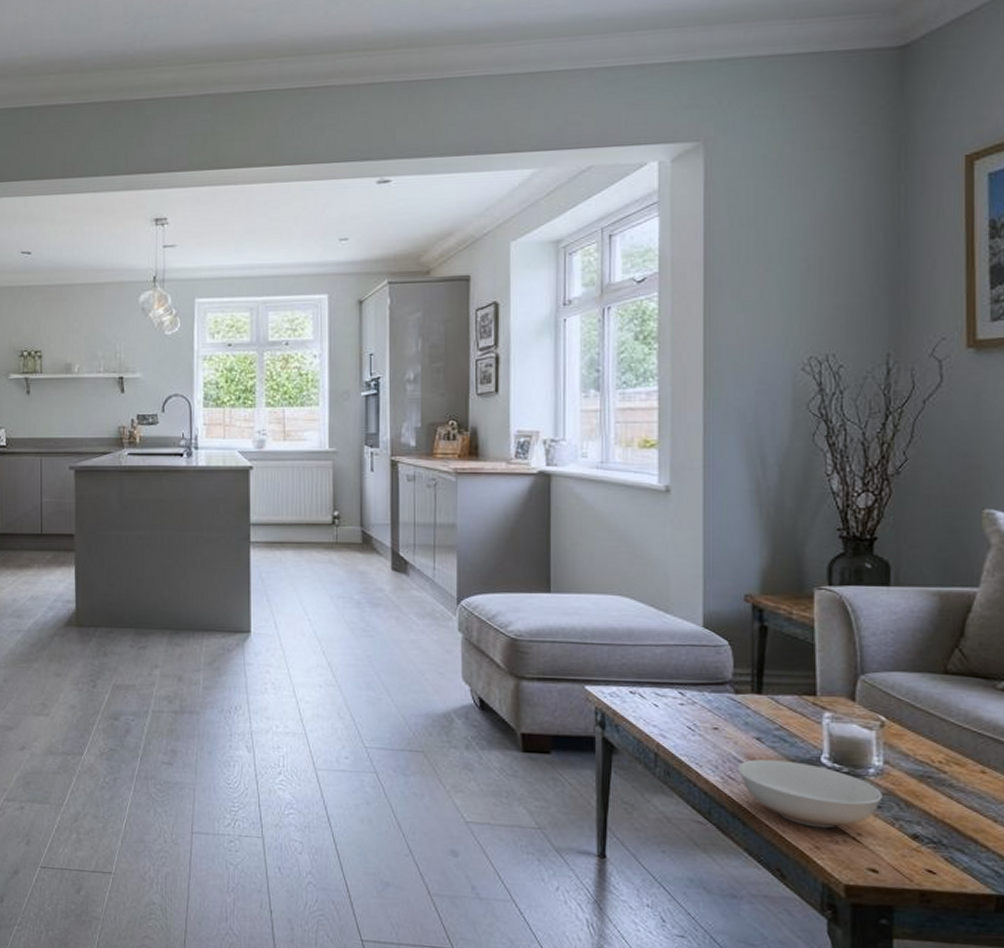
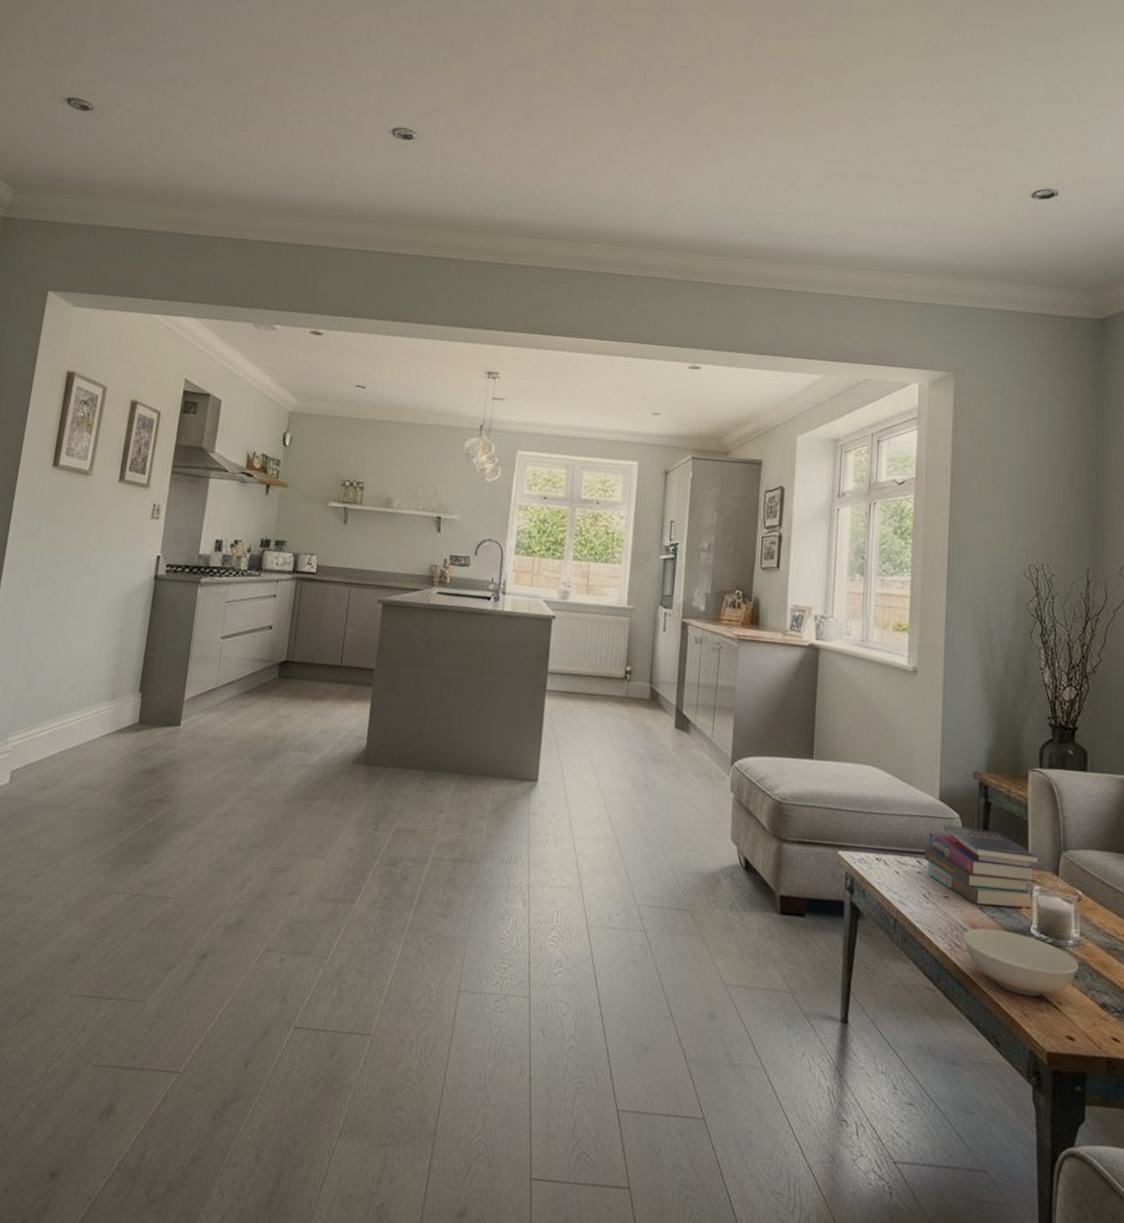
books: none [688,653,828,737] -> present [925,825,1038,909]

